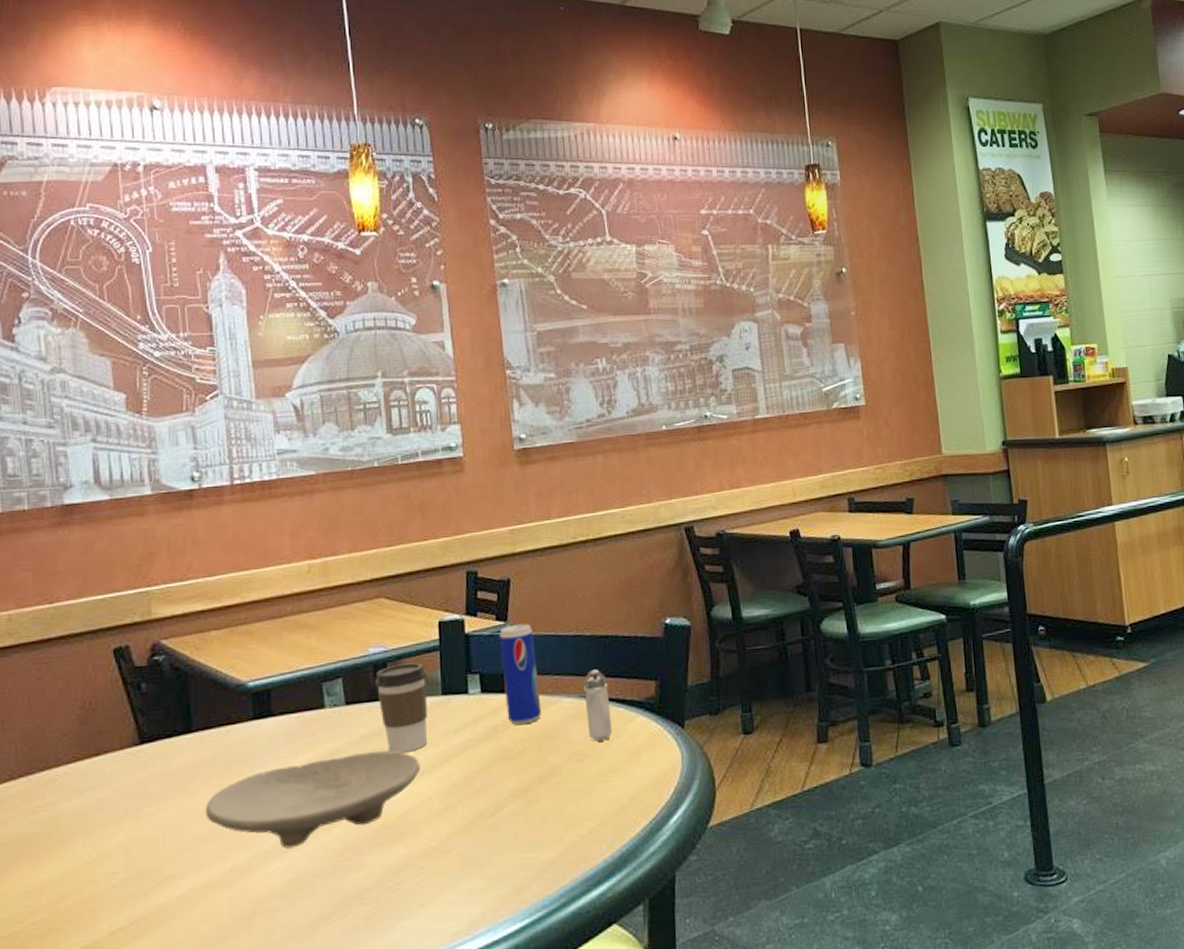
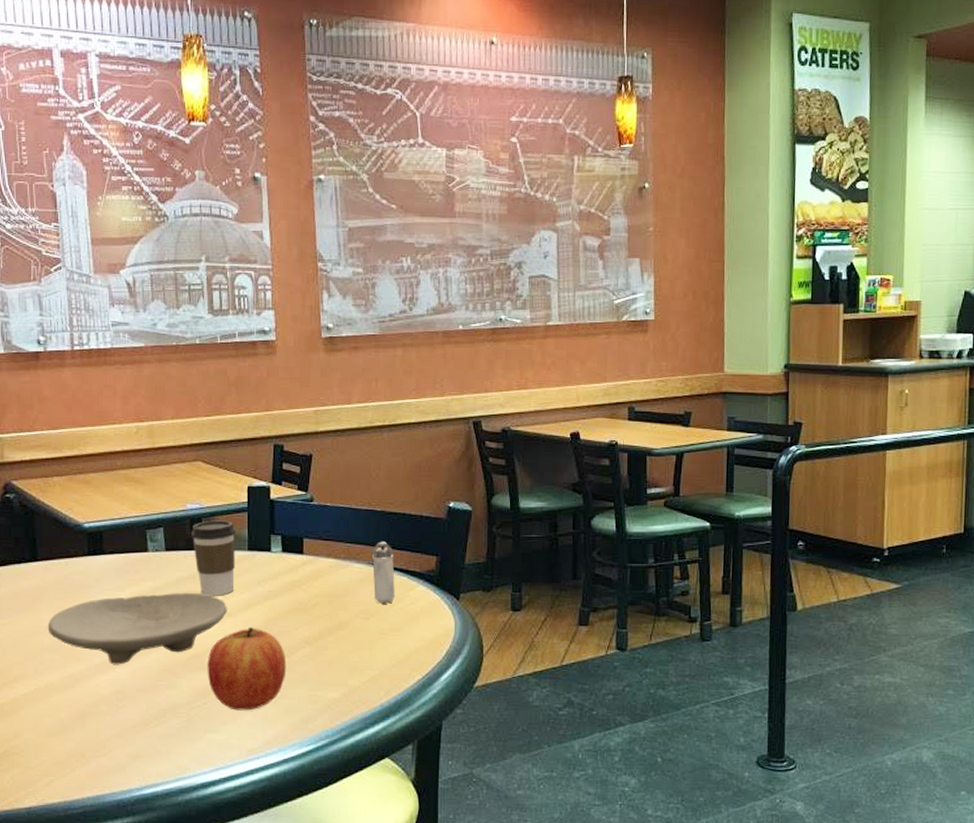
apple: none [398,785,493,888] -> present [207,628,287,711]
beverage can: present [499,623,542,725] -> none [300,495,334,583]

